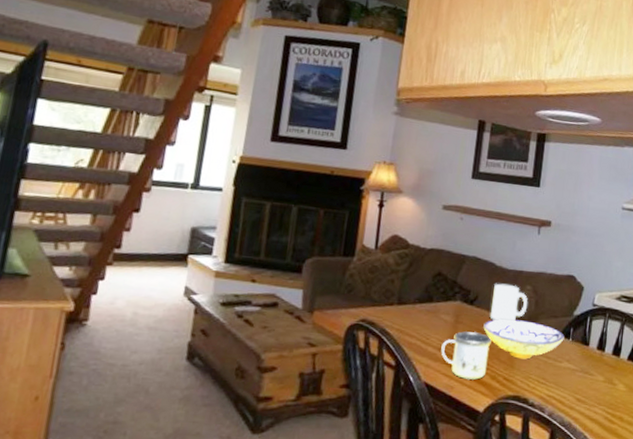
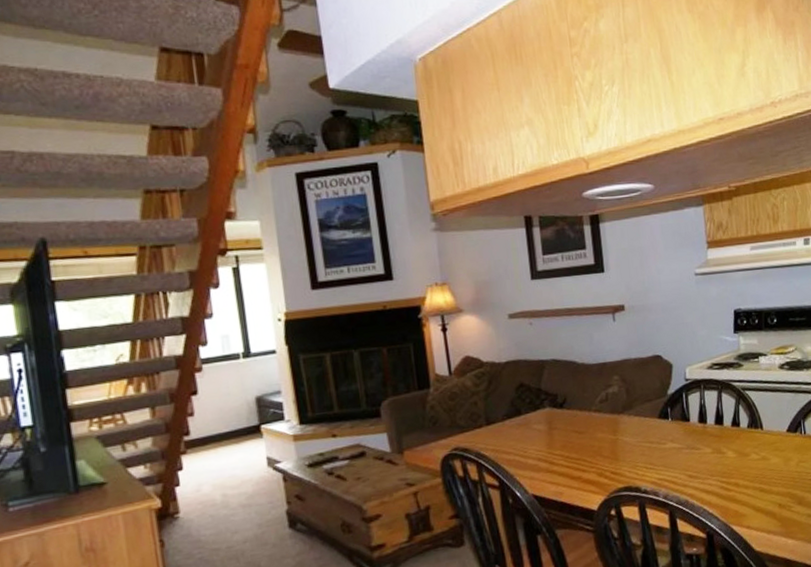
mug: present [441,331,492,380] -> none [541,434,592,483]
bowl: present [483,319,565,359] -> none [578,410,663,450]
cup: present [490,283,528,321] -> none [580,379,619,419]

